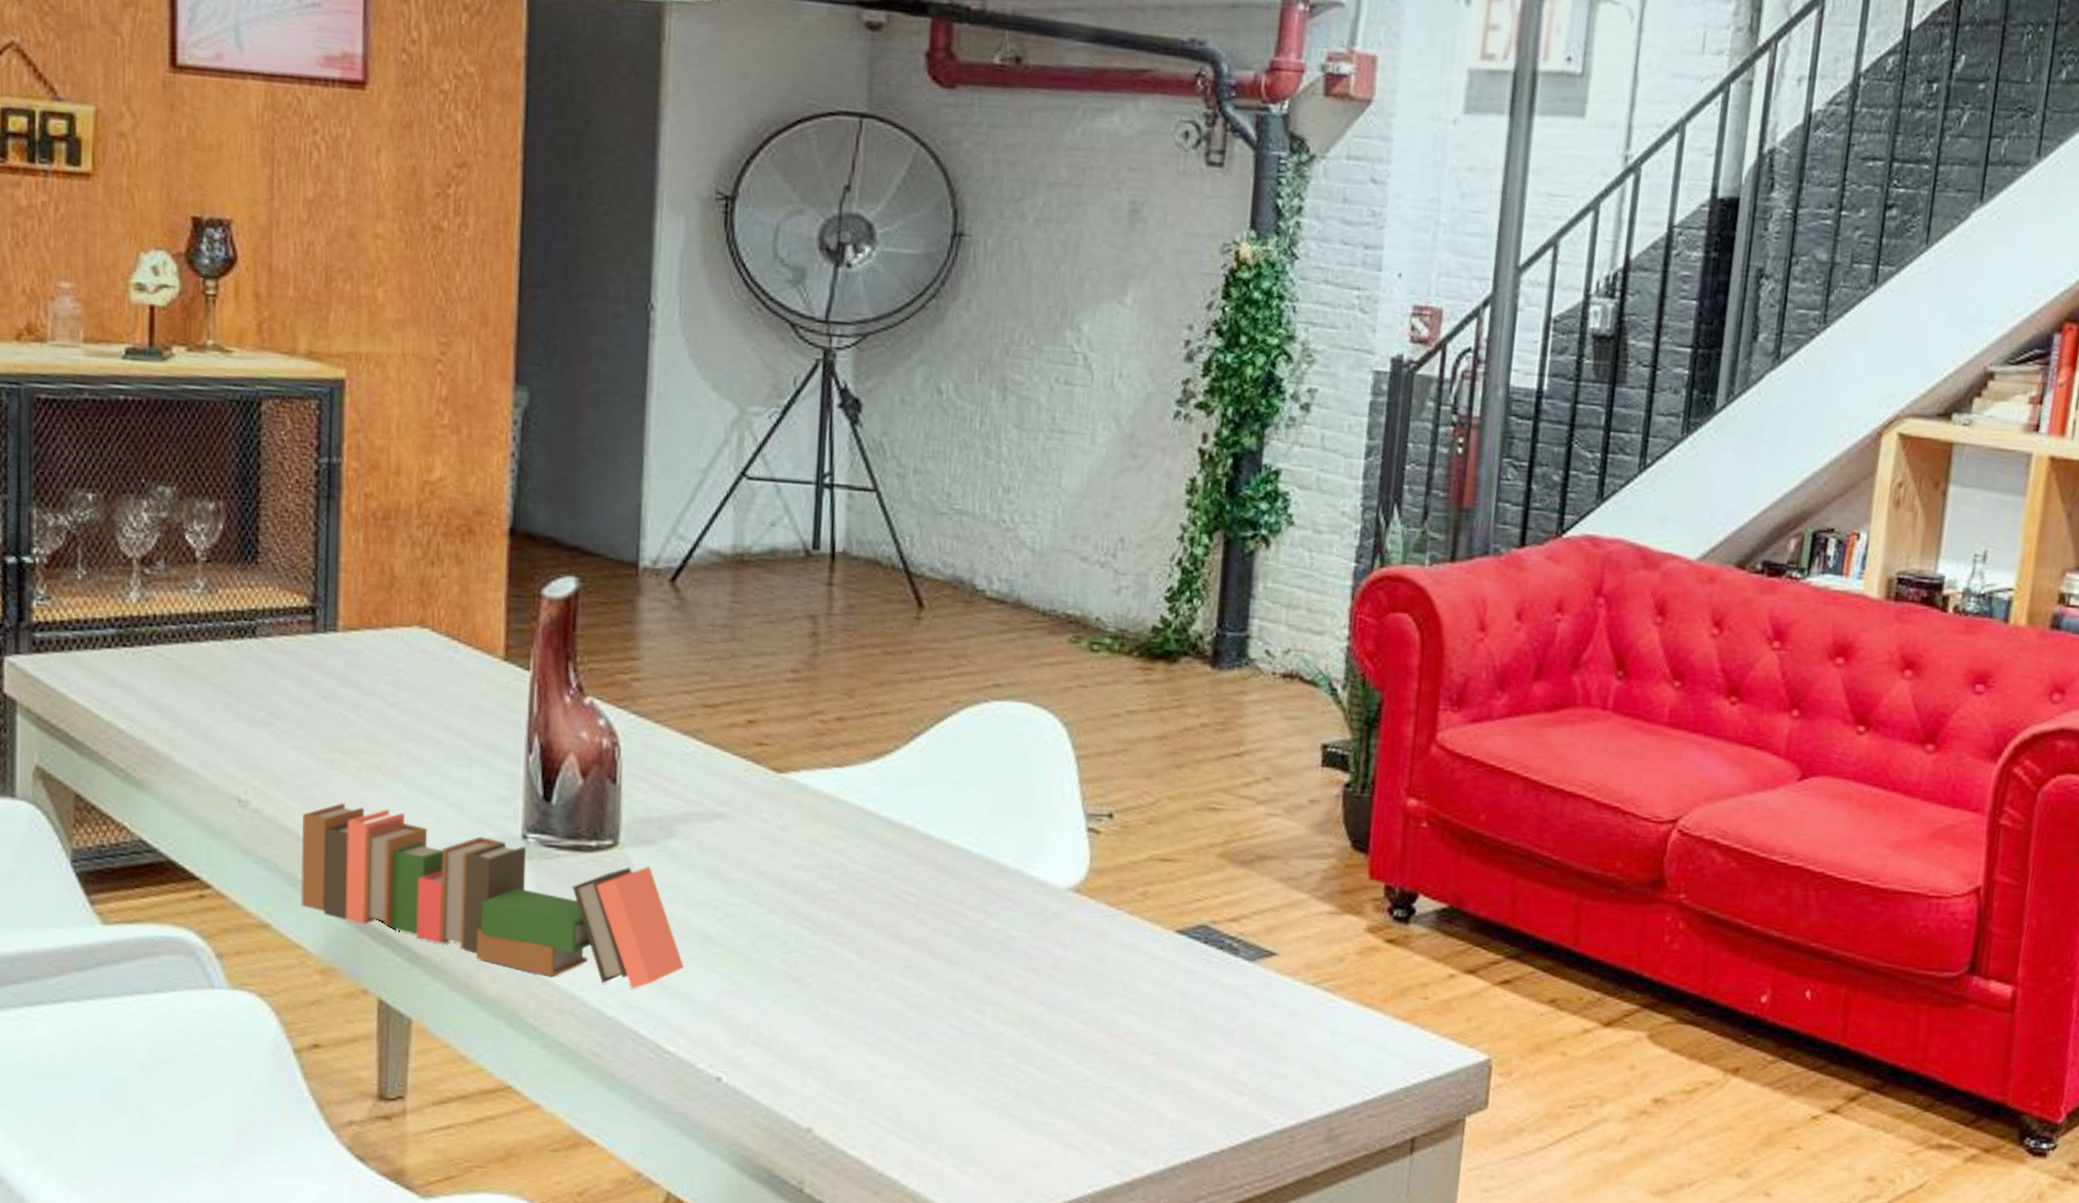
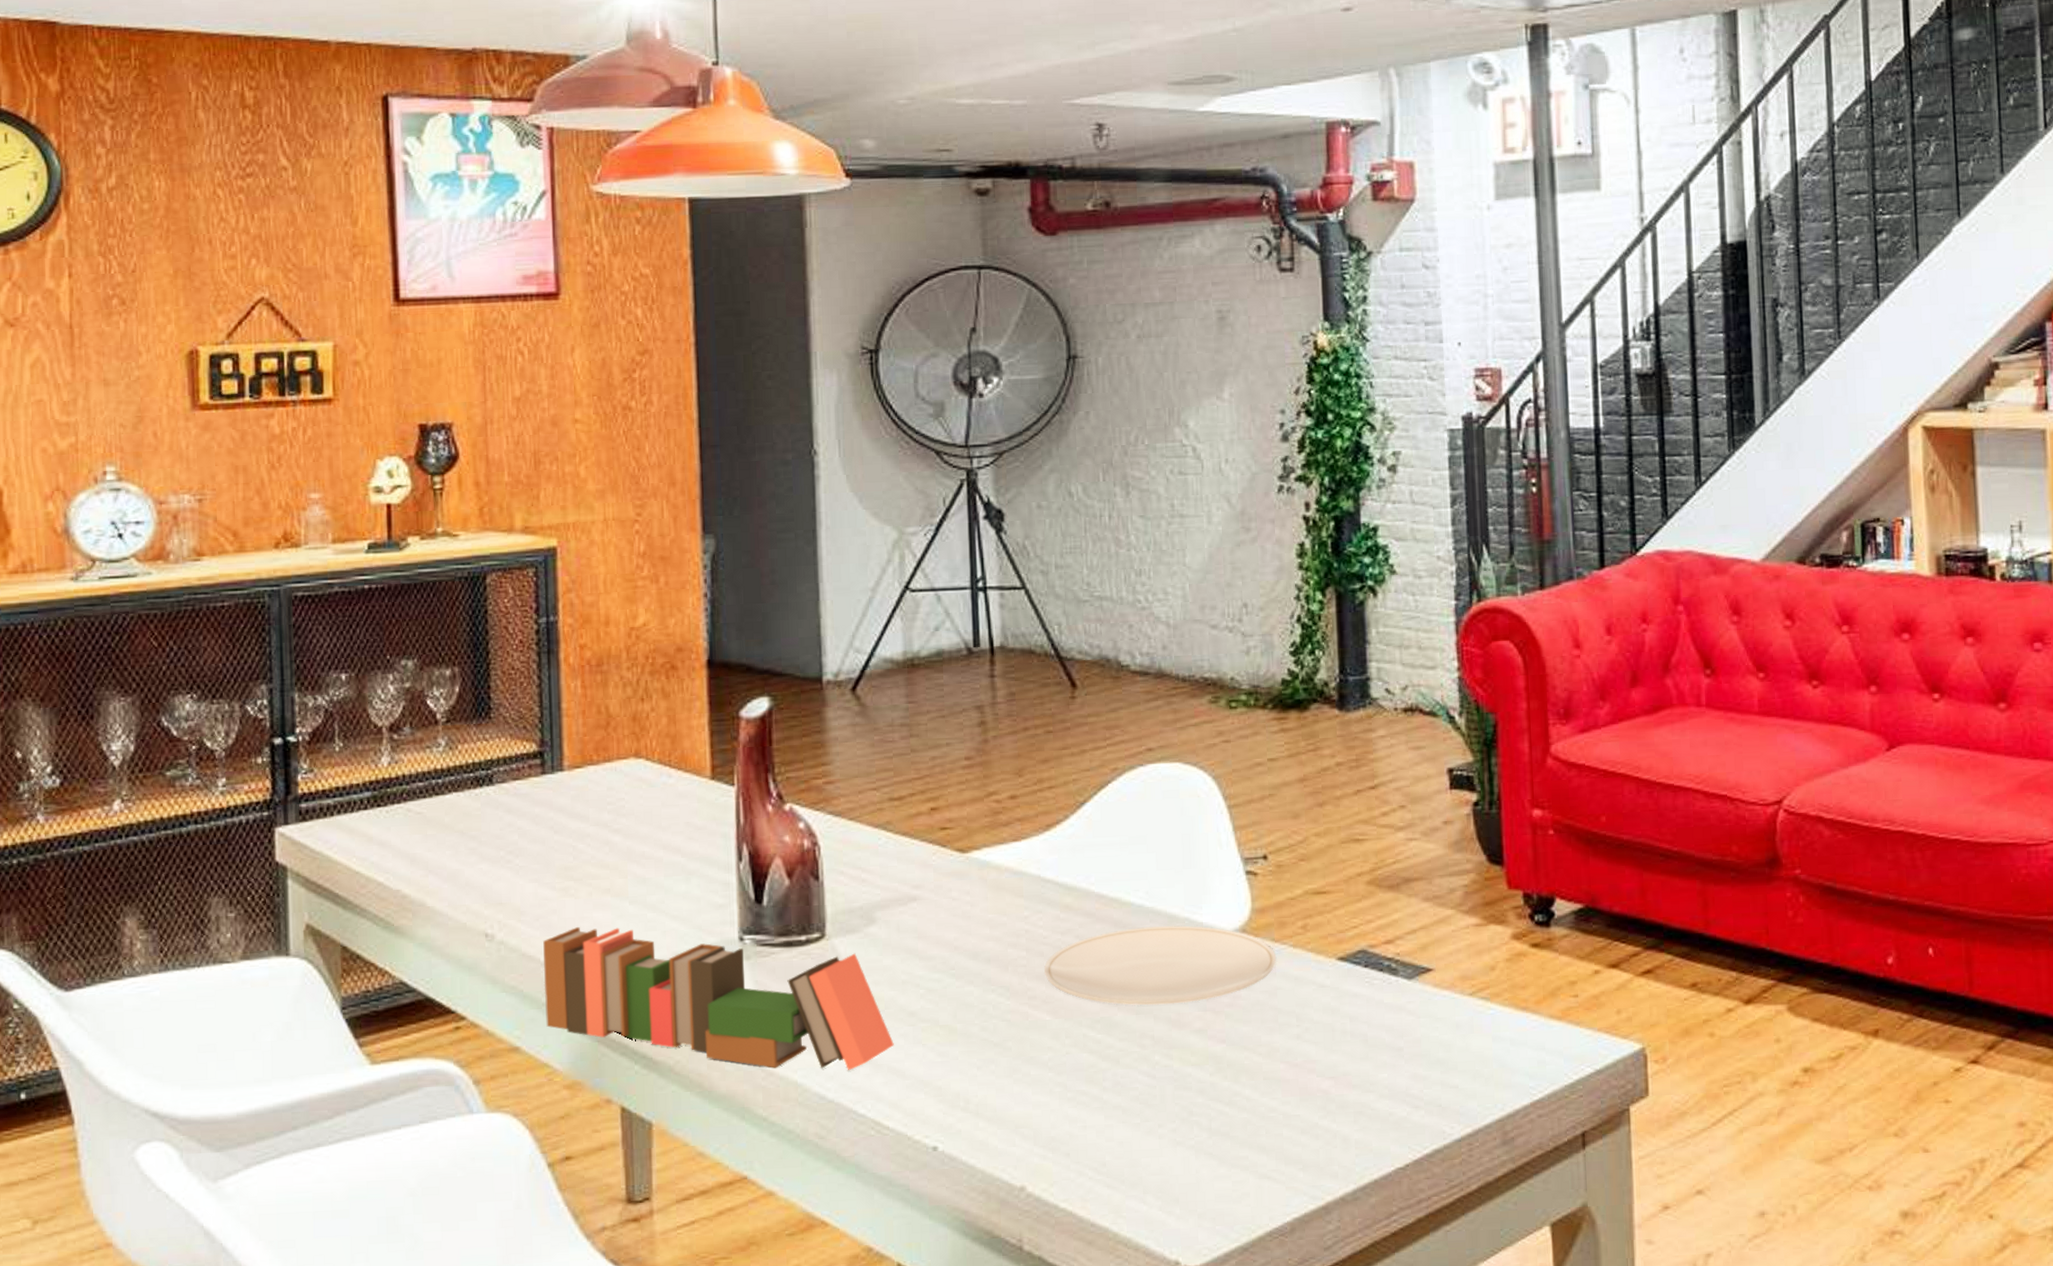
plate: none [856,874,1110,959] -> present [1044,925,1277,1006]

